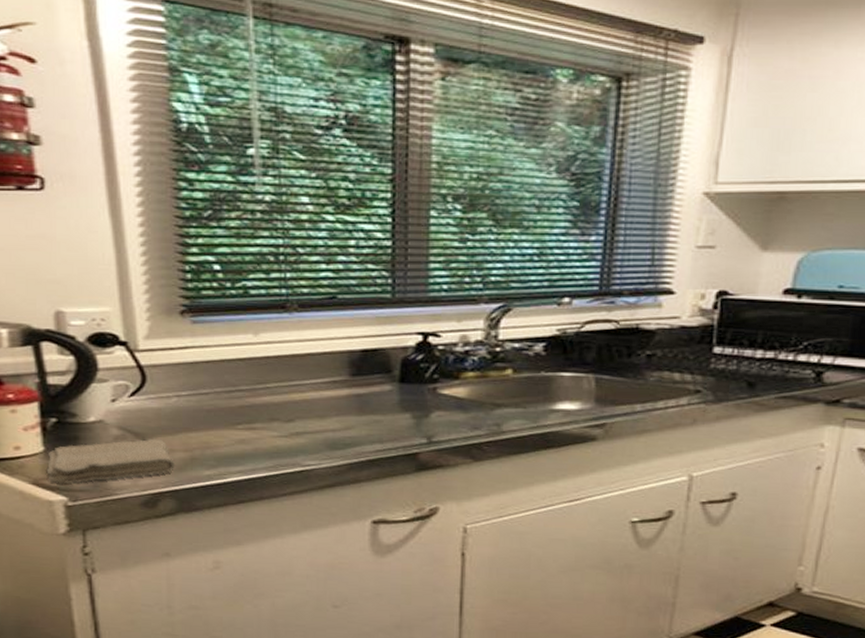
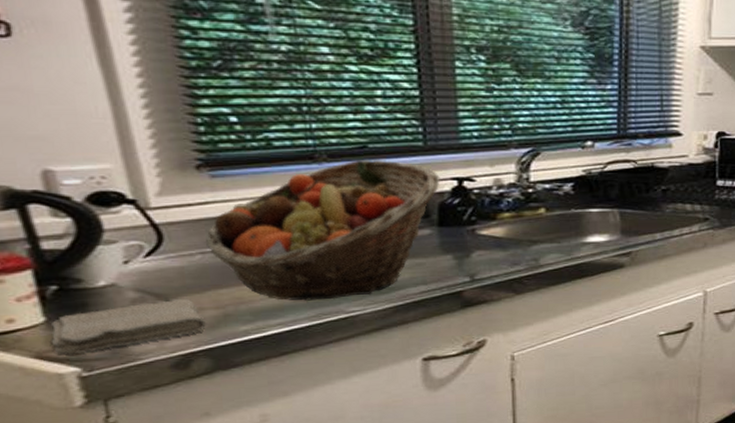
fruit basket: none [182,310,405,452] -> present [206,159,440,301]

